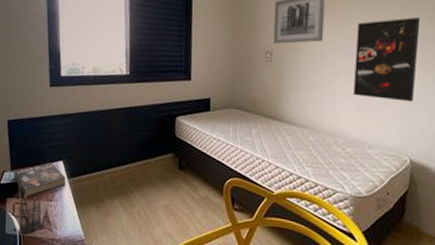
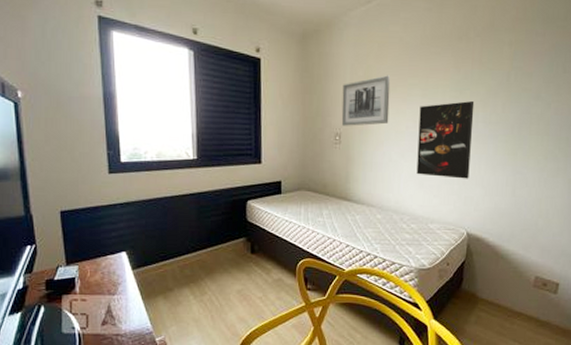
book: present [13,162,66,197] -> none [69,254,130,292]
pencil holder: present [18,194,42,234] -> none [76,289,105,332]

